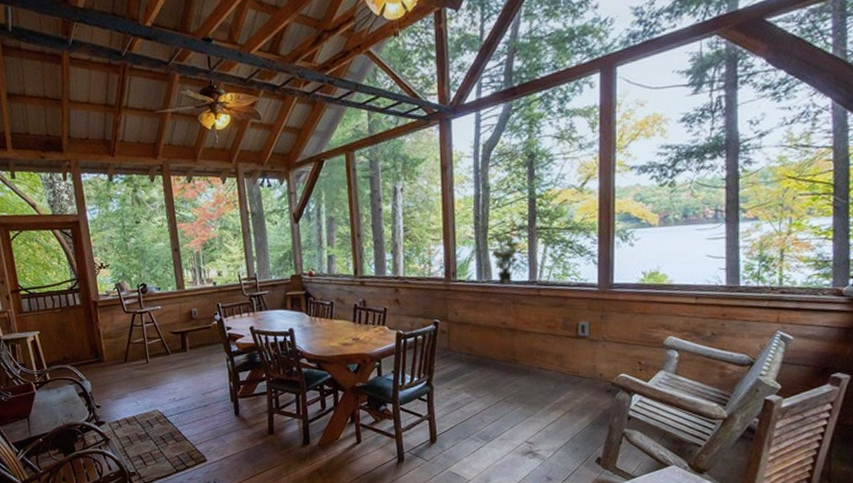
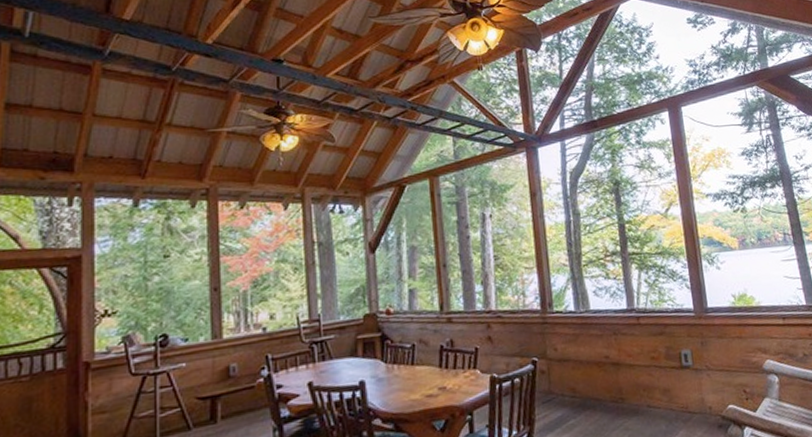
potted plant: present [492,234,520,286] -> none [588,260,615,316]

